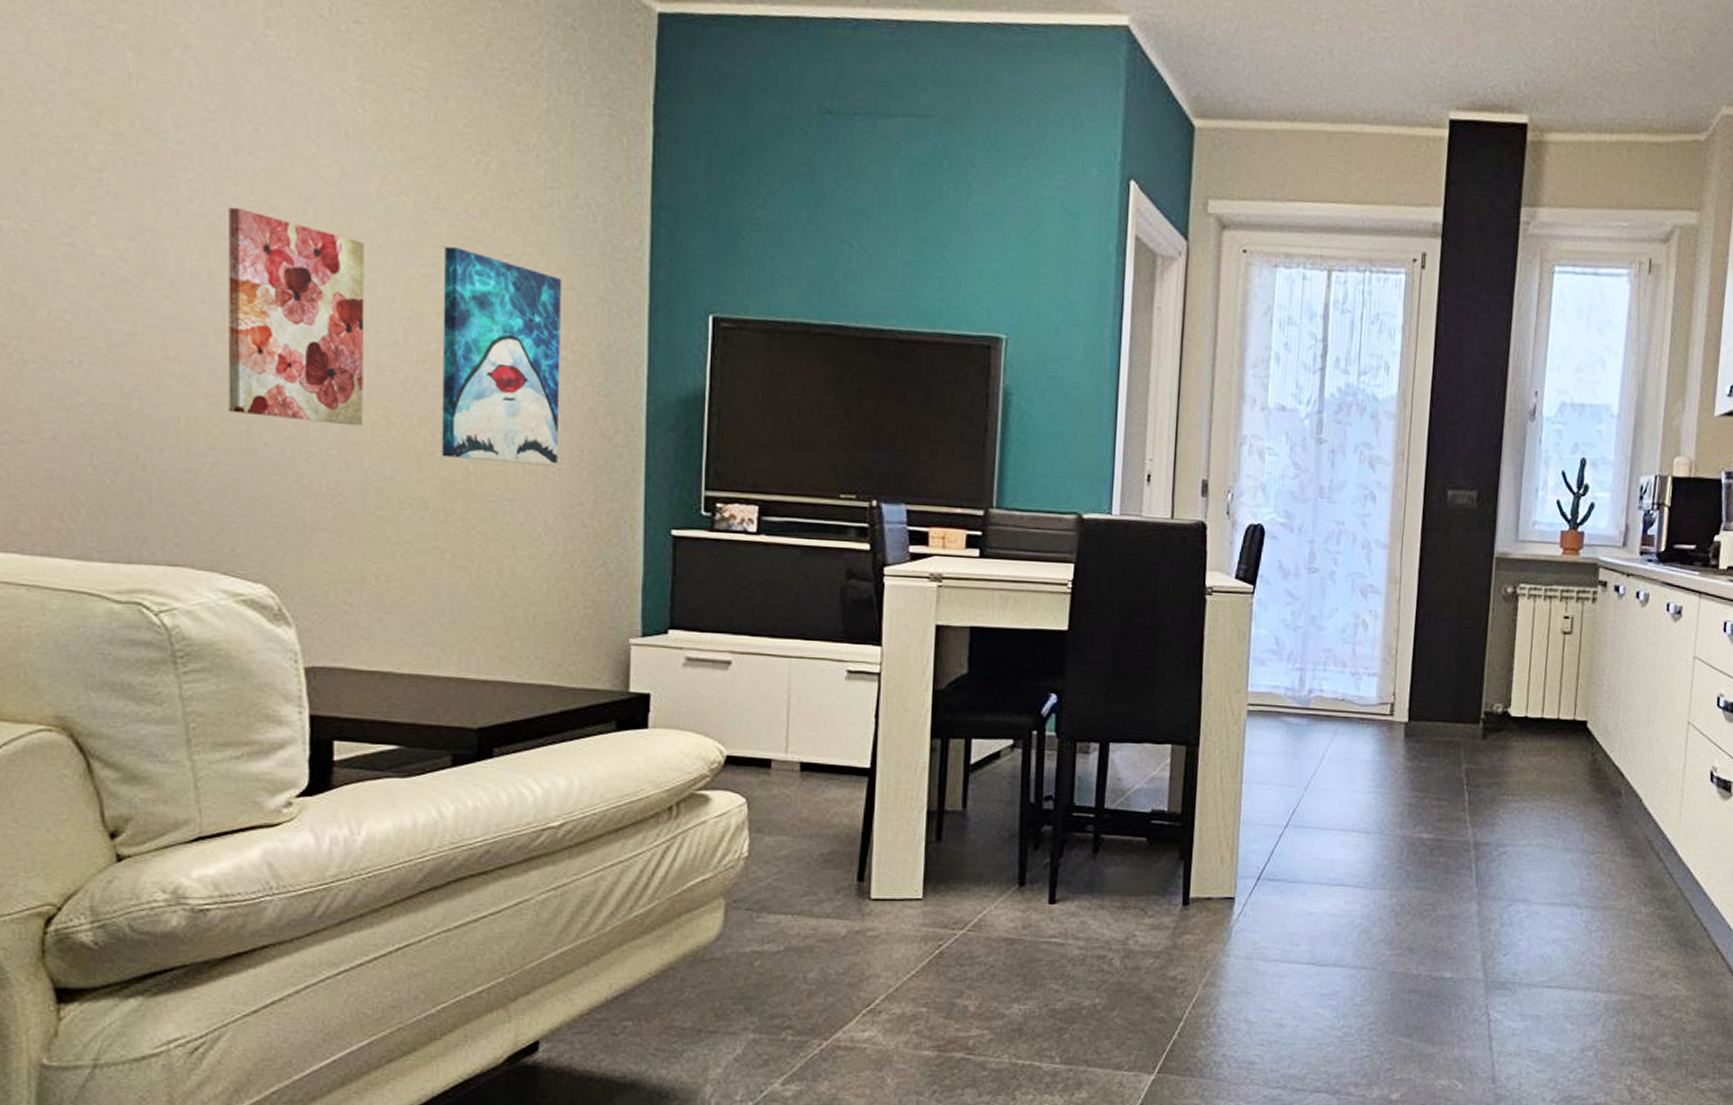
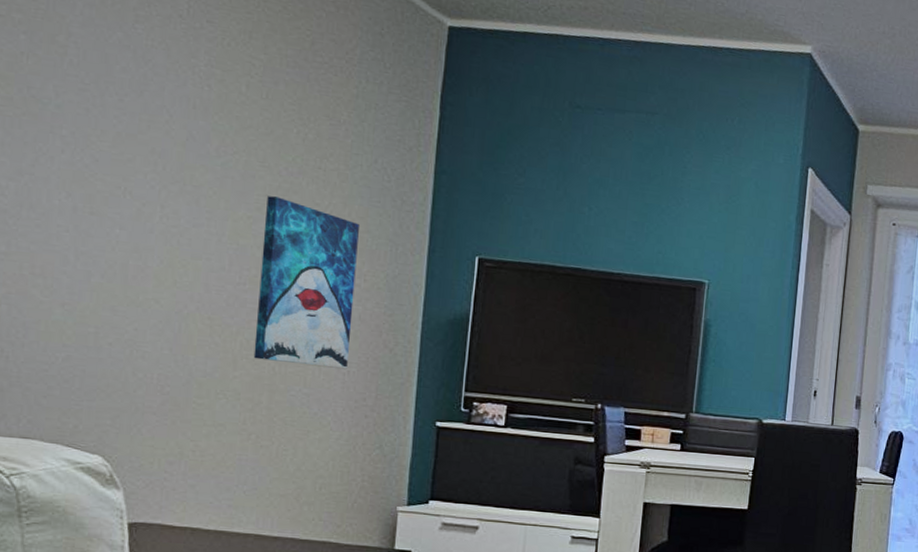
wall art: present [227,207,365,427] -> none [81,158,202,333]

